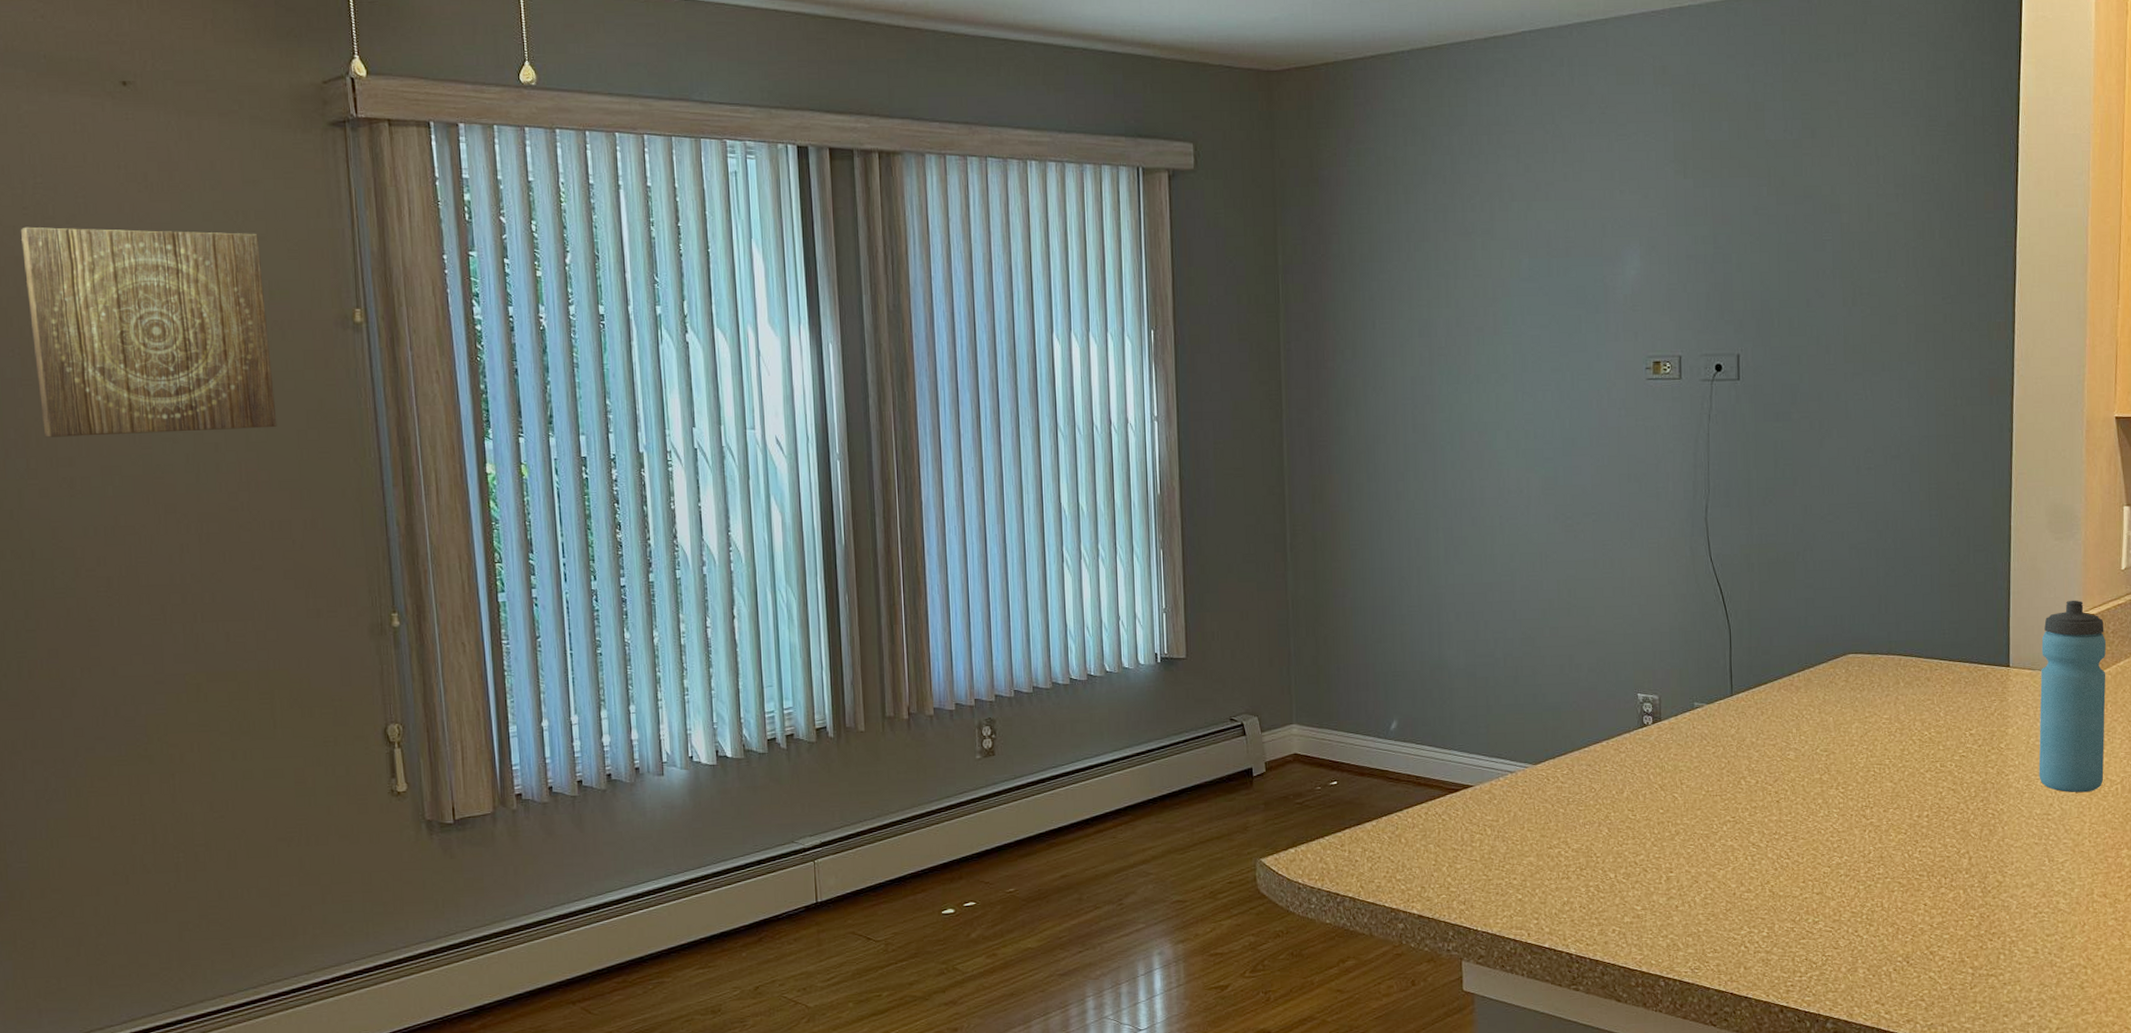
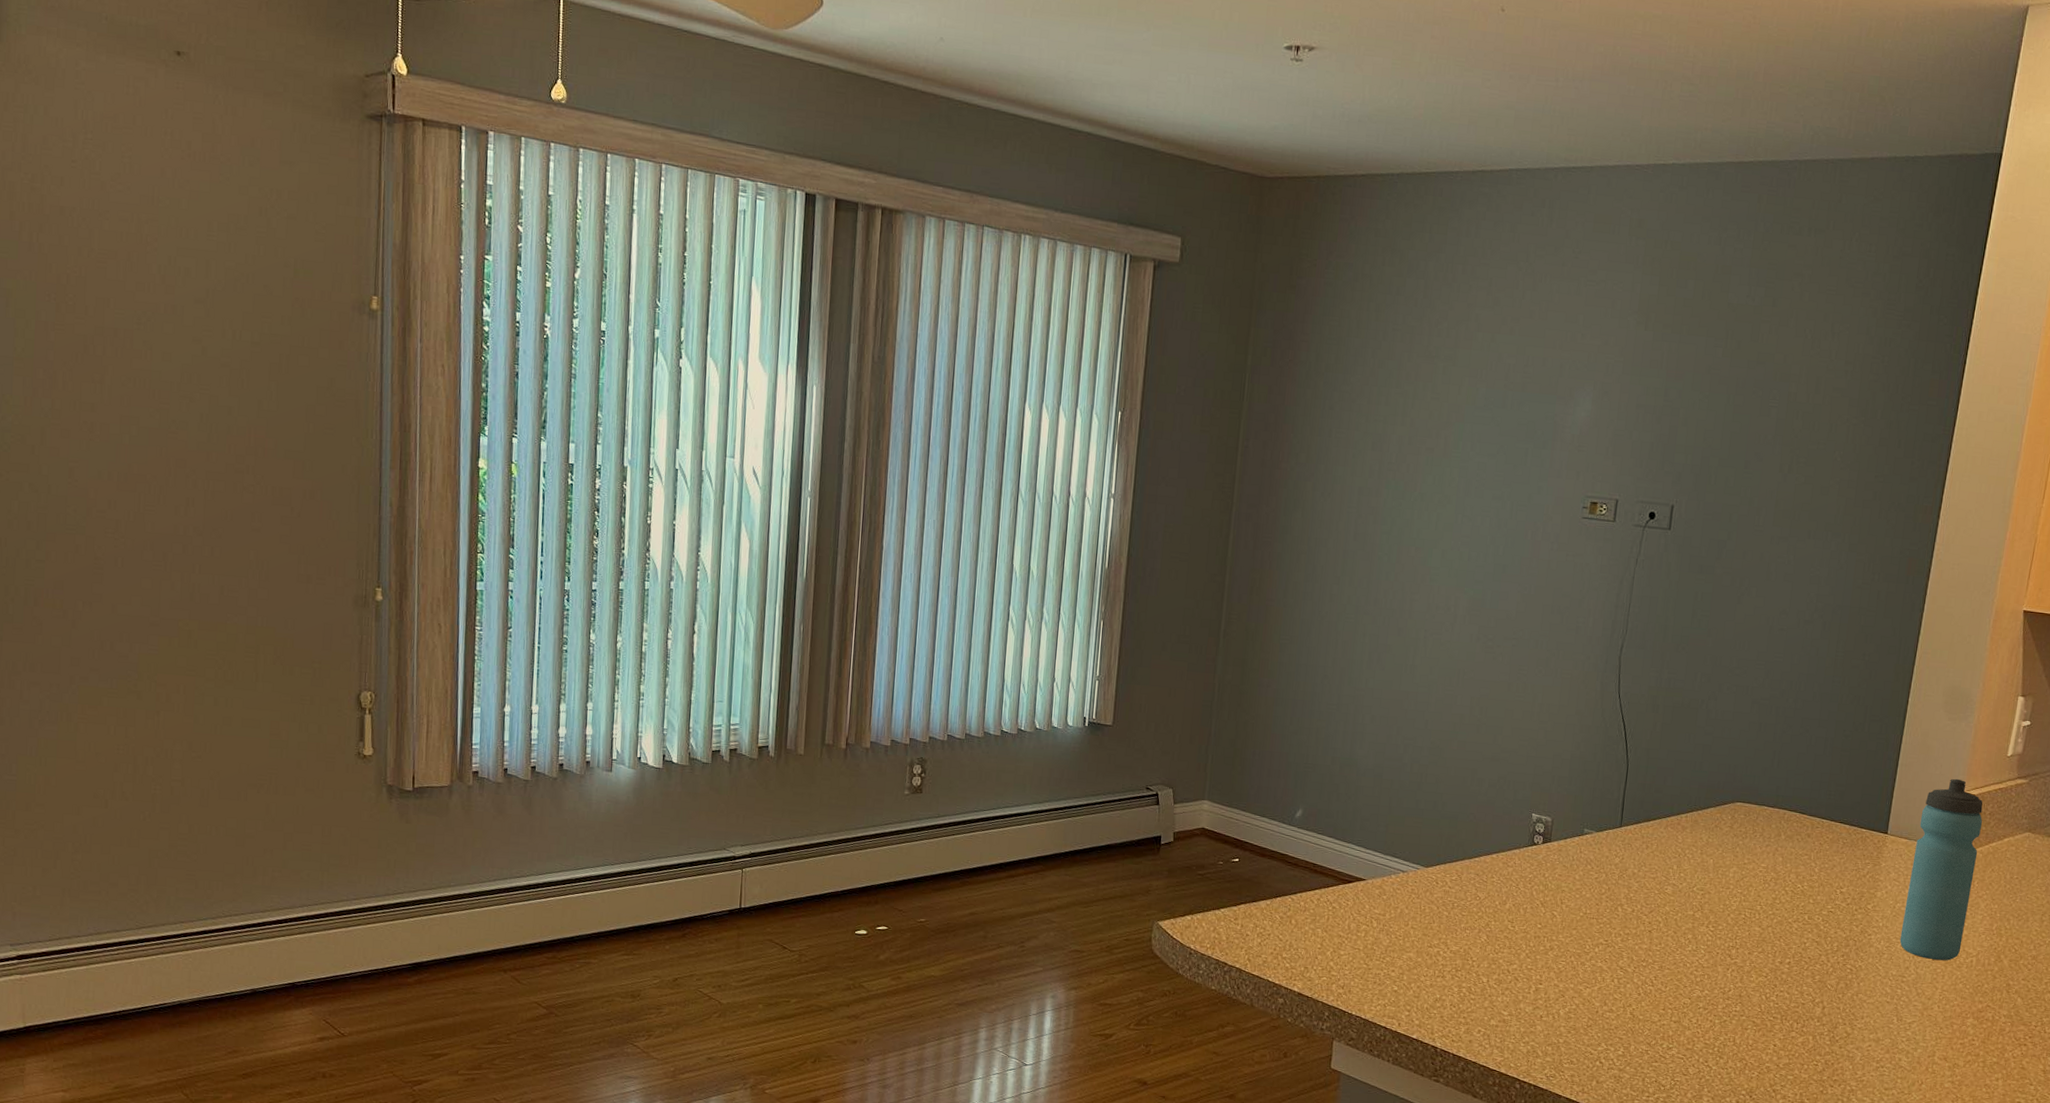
wall art: present [20,226,277,438] -> none [67,179,289,399]

